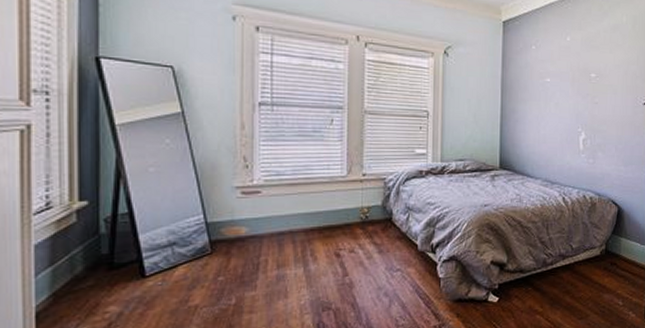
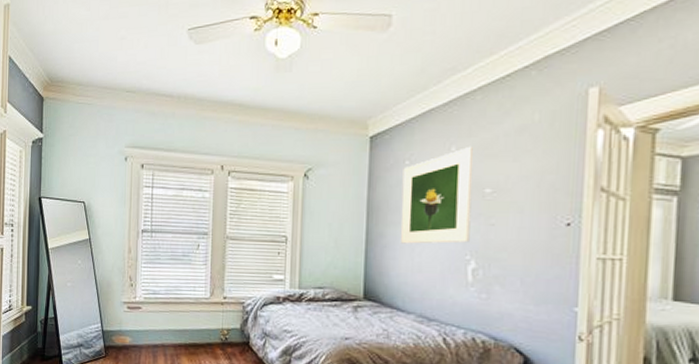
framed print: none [529,37,583,119] -> present [401,146,474,244]

